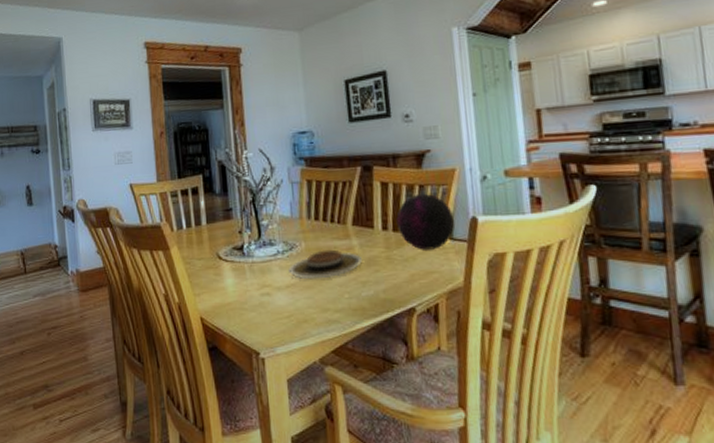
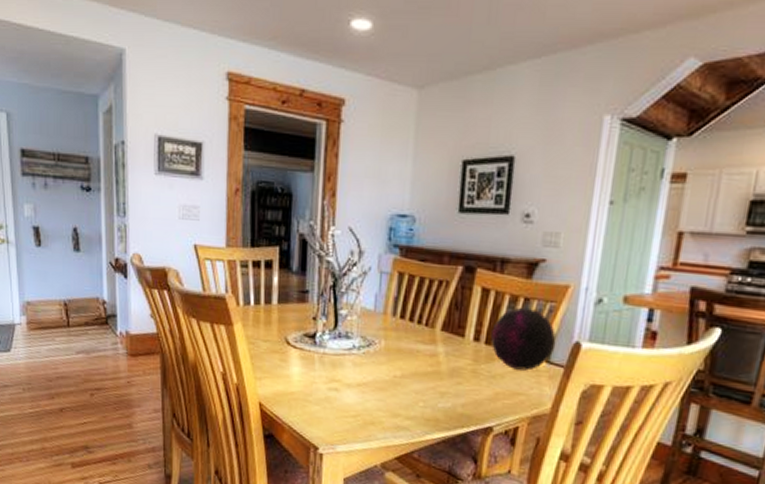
plate: present [288,249,362,280] -> none [362,351,445,383]

